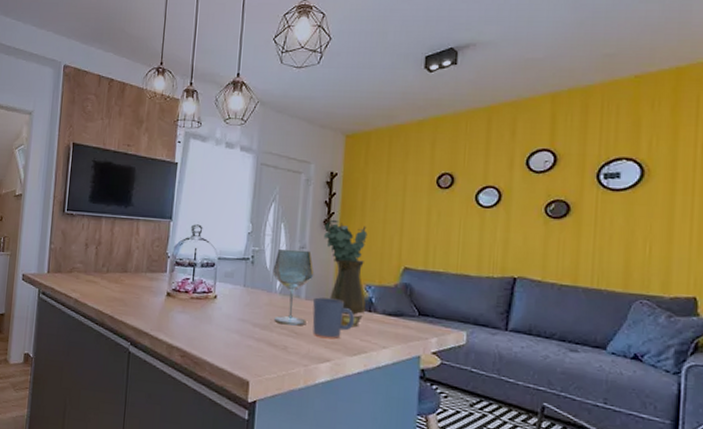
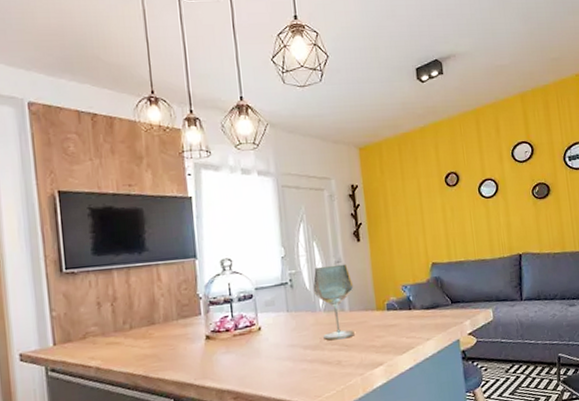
mug: present [312,297,354,340] -> none [357,304,398,345]
vase: present [324,217,368,328] -> none [354,229,407,329]

